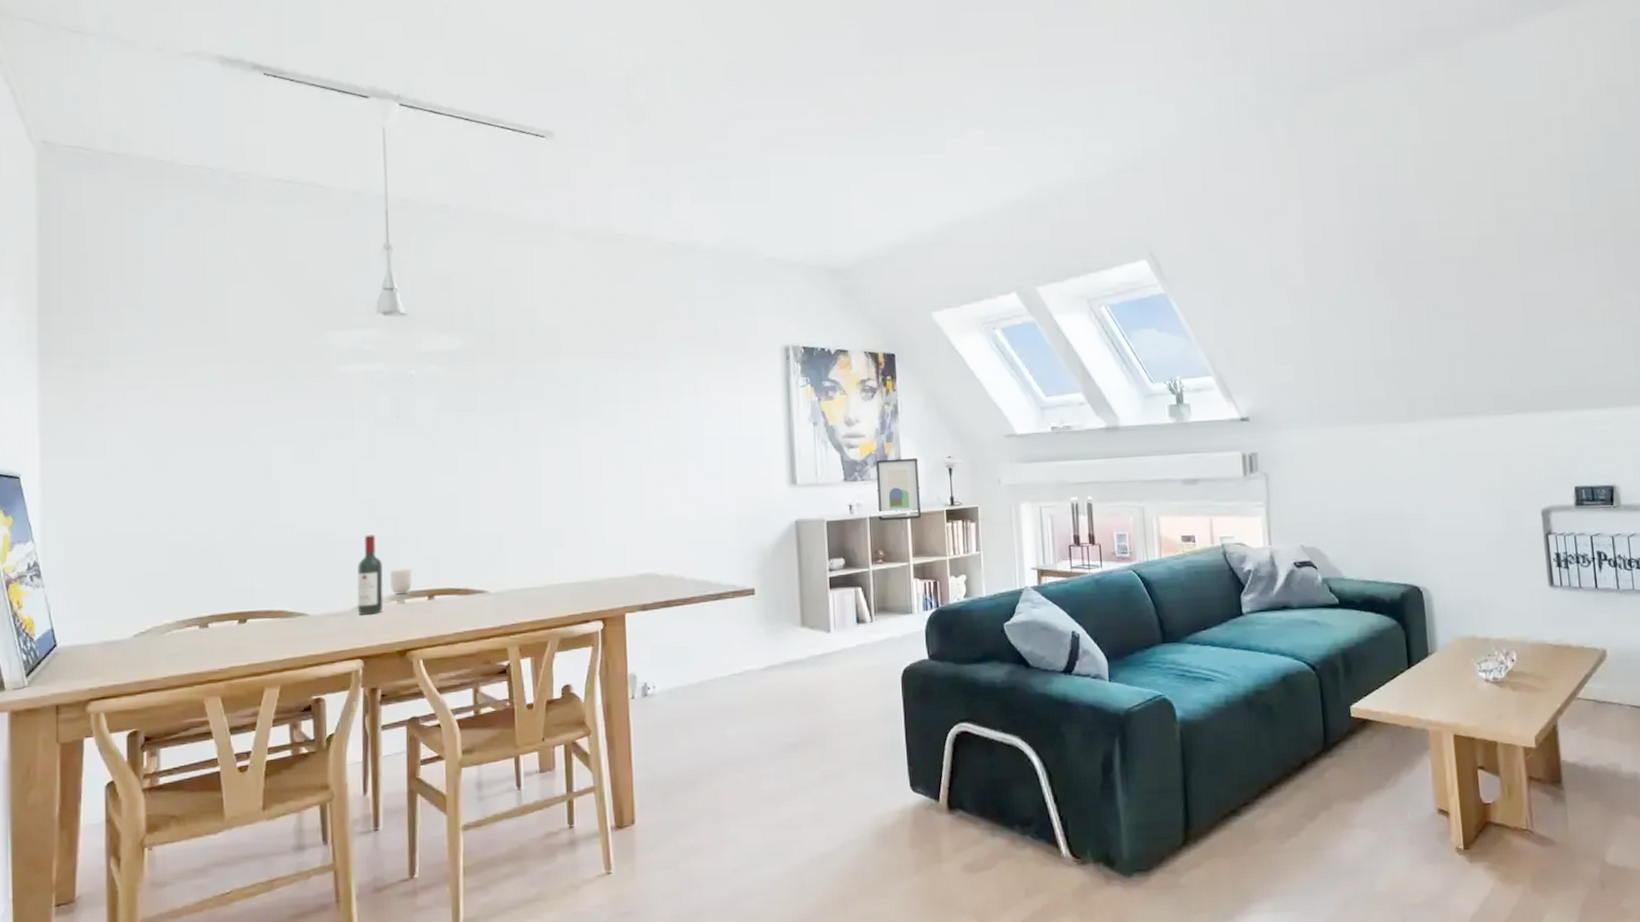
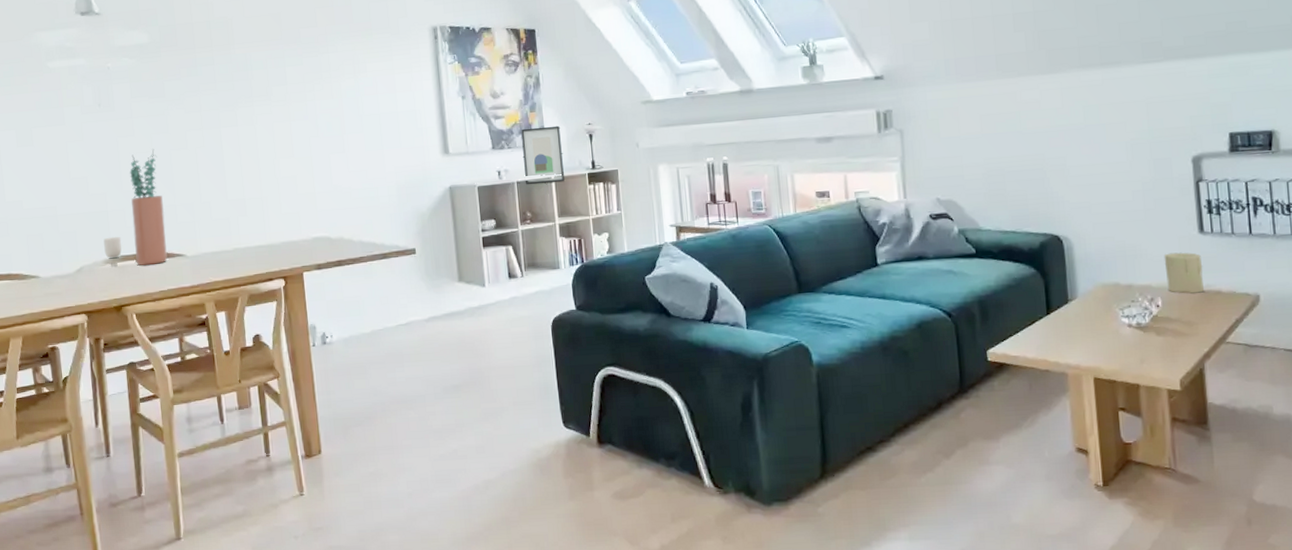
wine bottle: present [357,534,383,615] -> none [76,208,100,277]
vase: none [427,469,467,603] -> present [130,149,168,266]
candle: none [1517,605,1556,648] -> present [1164,252,1205,294]

